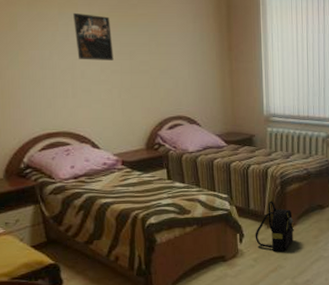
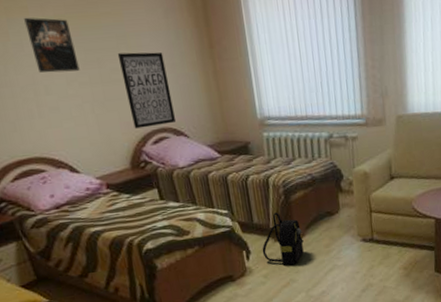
wall art: none [148,49,192,114] -> present [117,52,177,129]

